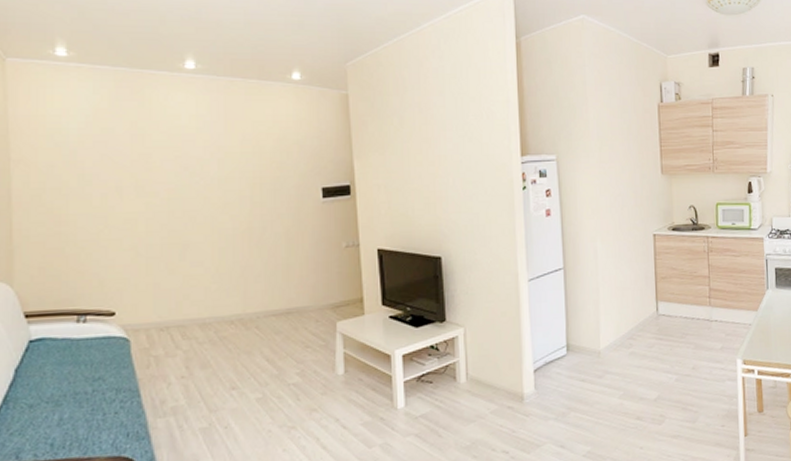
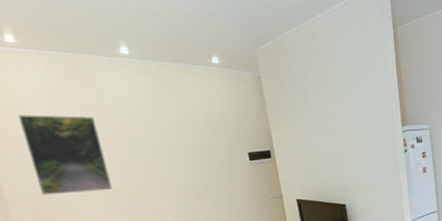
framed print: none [50,139,147,239] -> present [17,115,113,196]

